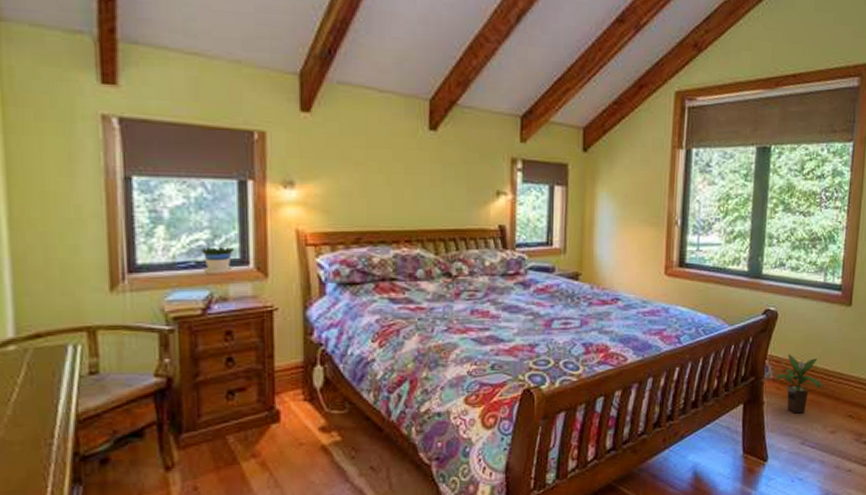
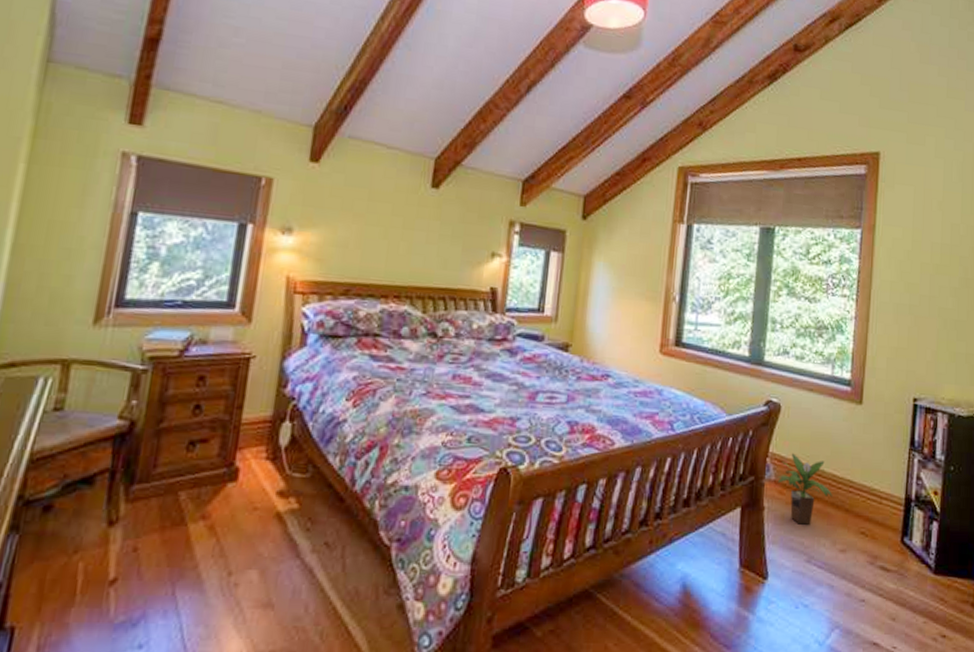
flowerpot: present [200,247,235,276] -> none [187,287,224,318]

